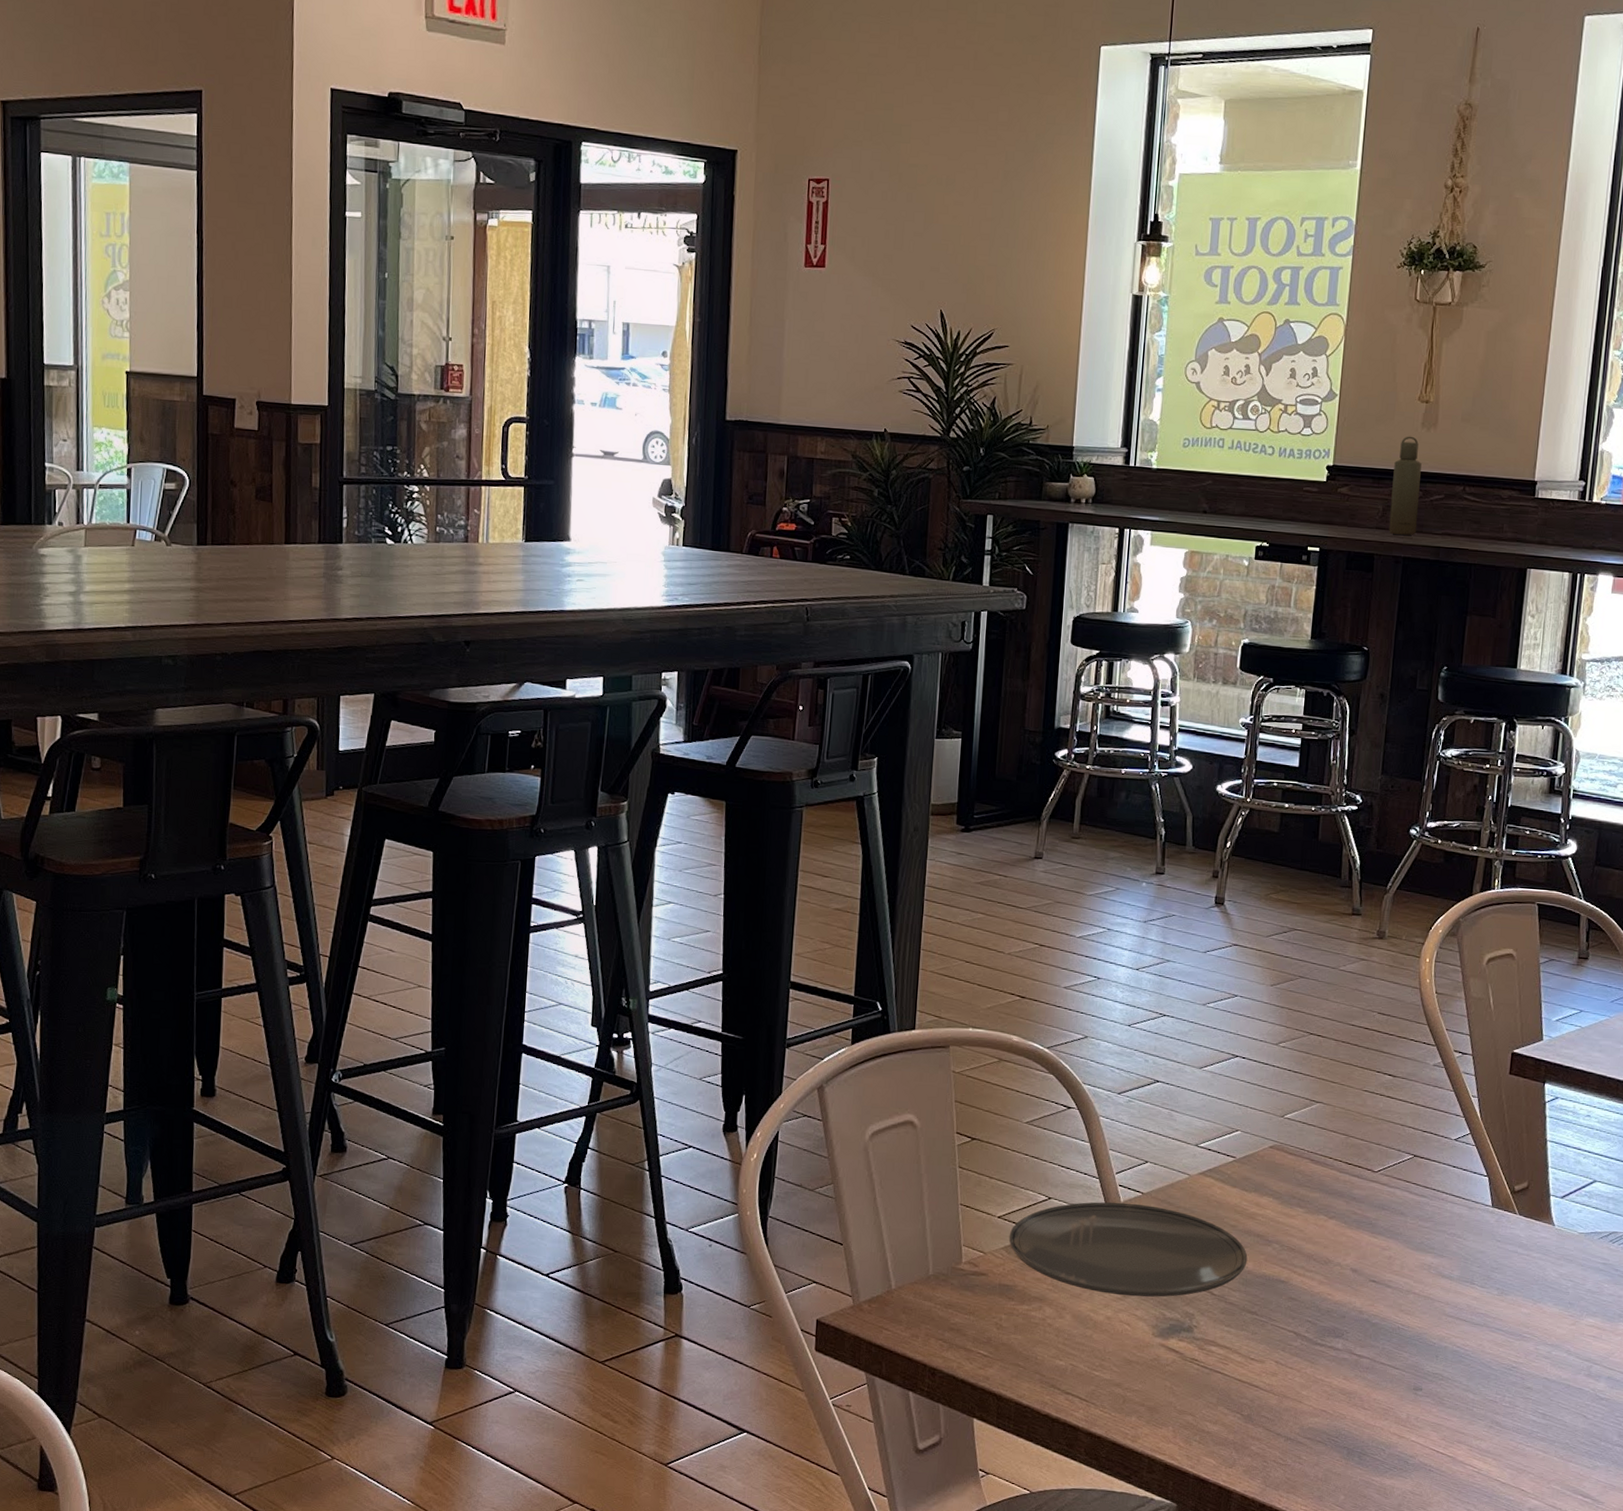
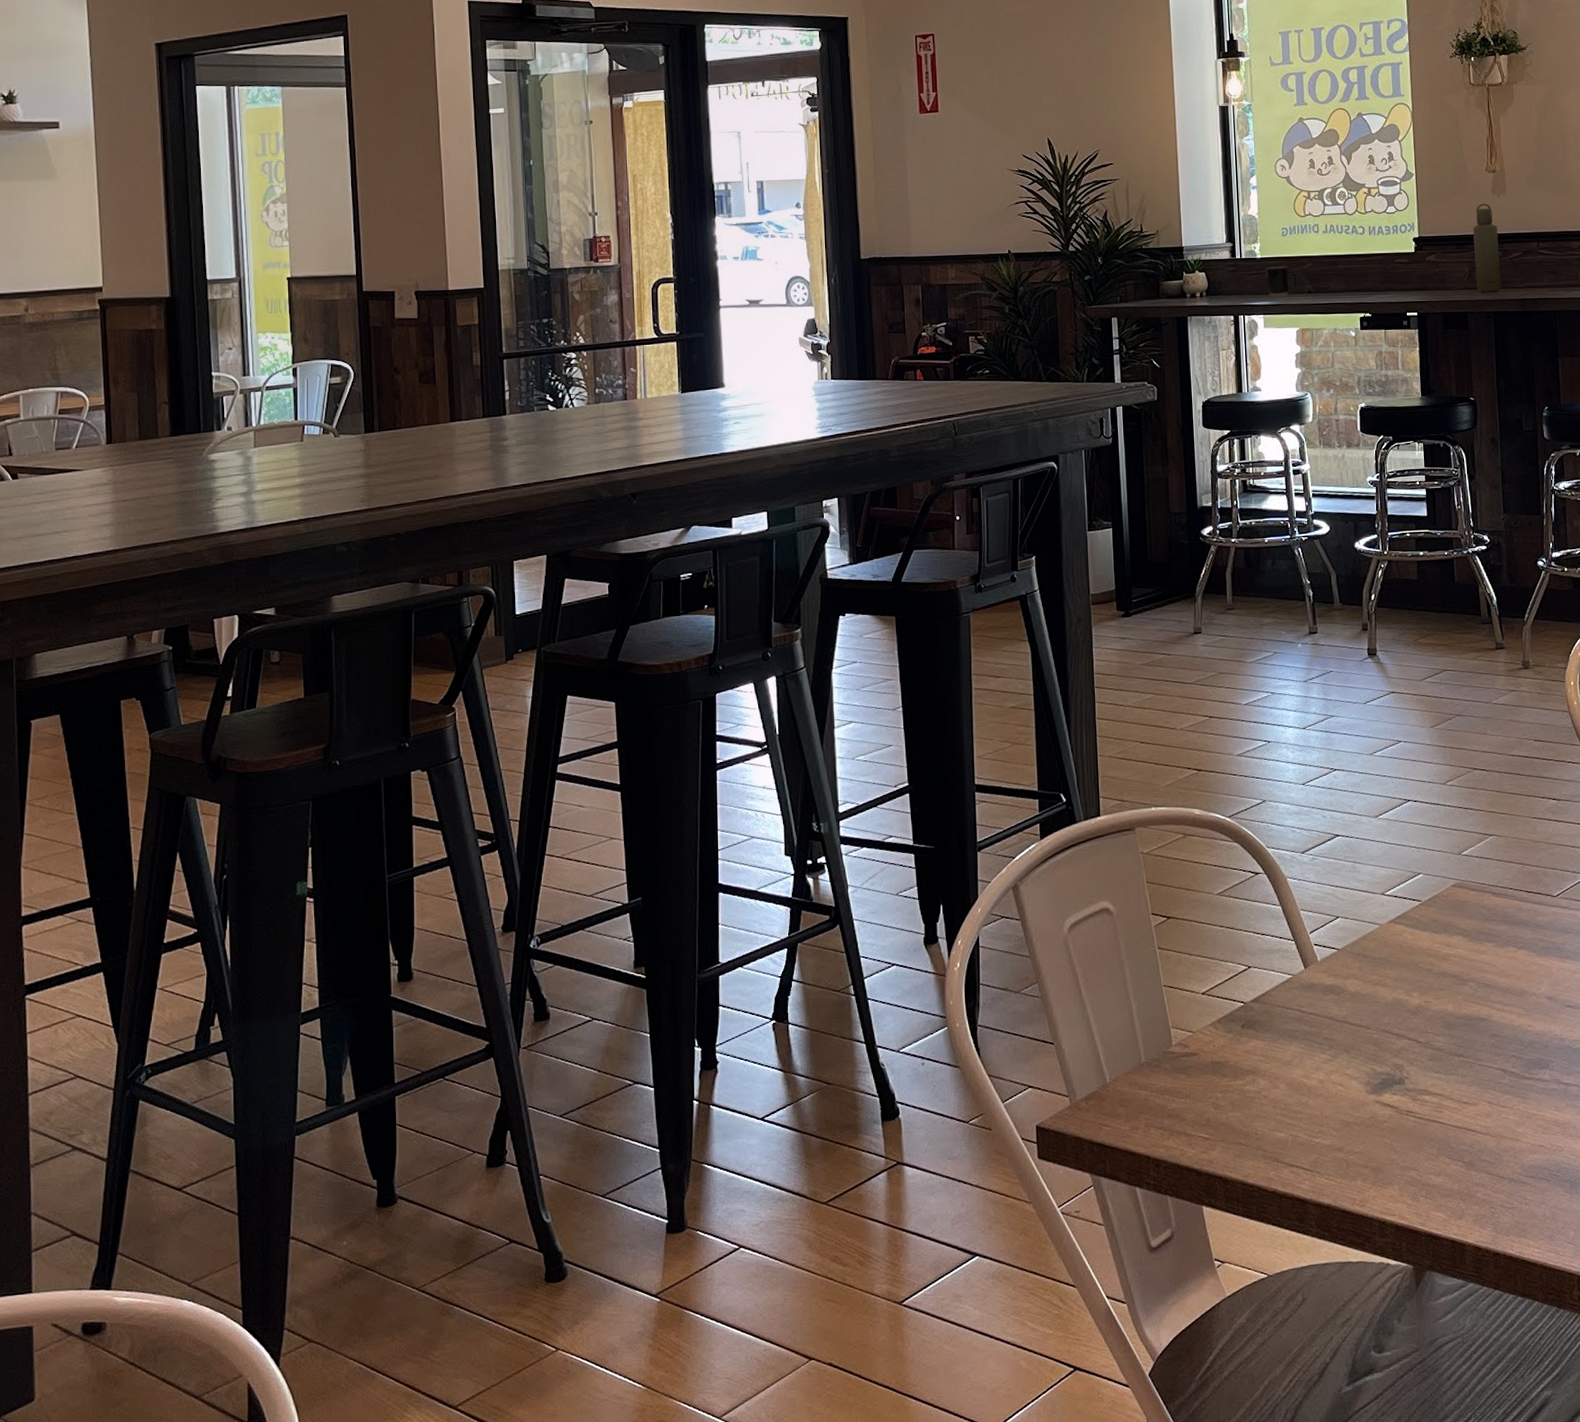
plate: present [1008,1202,1248,1297] -> none [1214,961,1447,1057]
mug: none [1159,479,1193,513] -> present [1265,266,1297,296]

